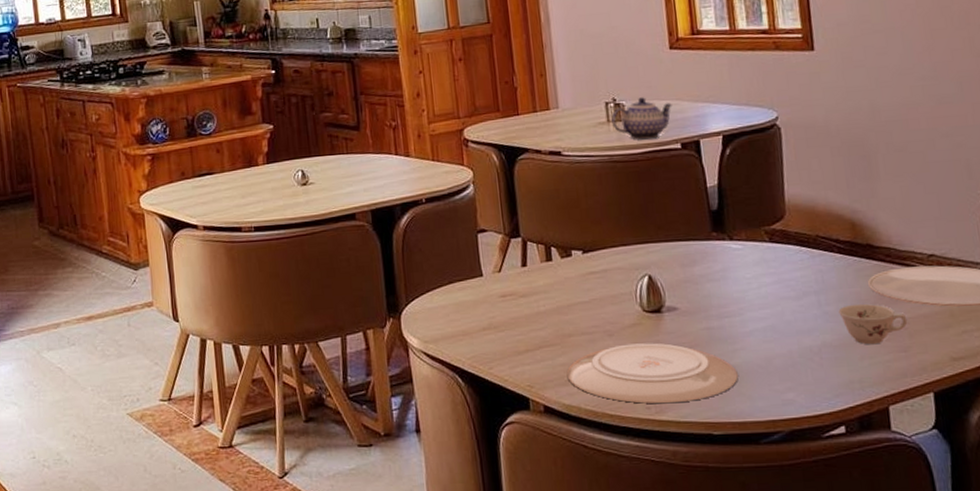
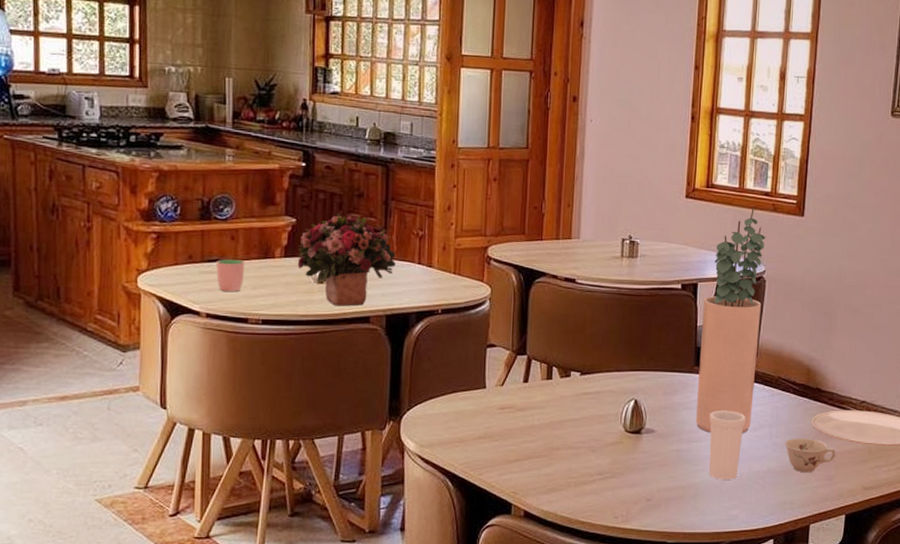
cup: none [206,171,233,204] -> present [216,259,244,292]
bouquet: none [278,114,373,206] -> present [297,214,396,306]
plate: present [566,343,738,404] -> none [549,460,696,514]
teapot: present [611,97,672,140] -> none [625,238,680,277]
vase: none [709,48,792,306] -> present [695,206,766,433]
cup: none [739,279,786,359] -> present [709,410,746,480]

